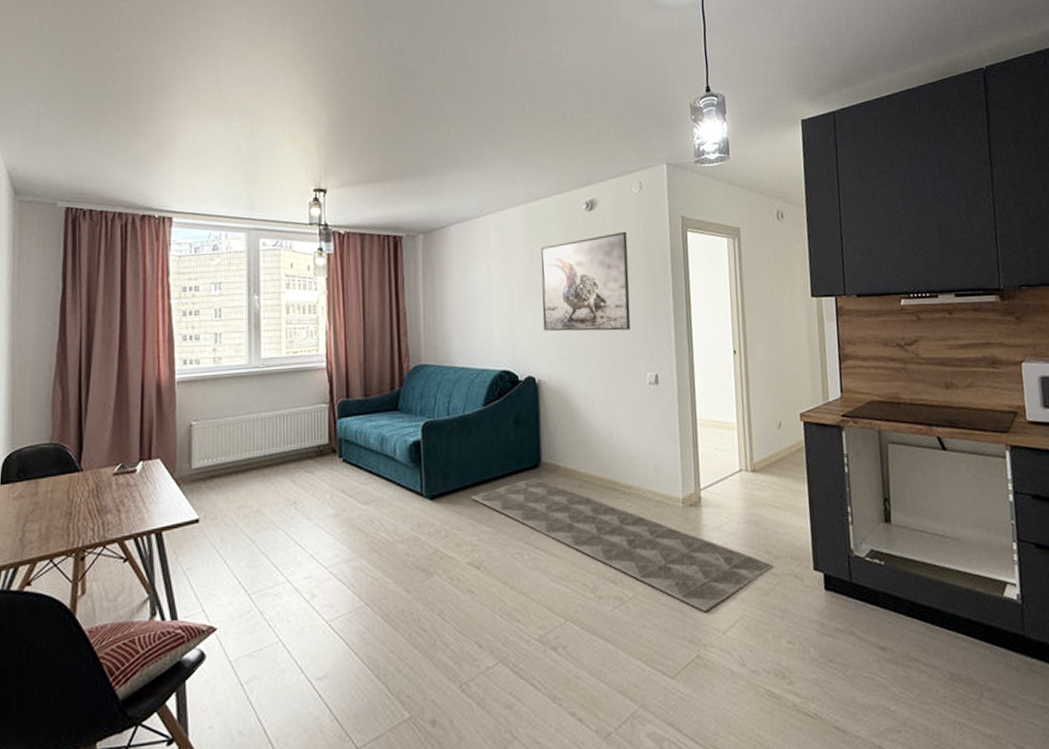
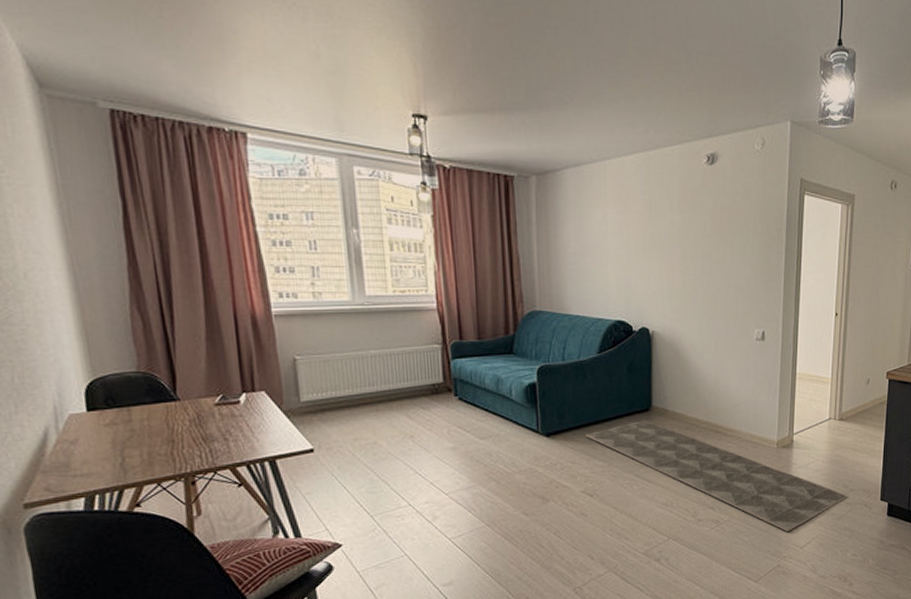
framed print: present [541,231,631,332] -> none [658,189,746,288]

